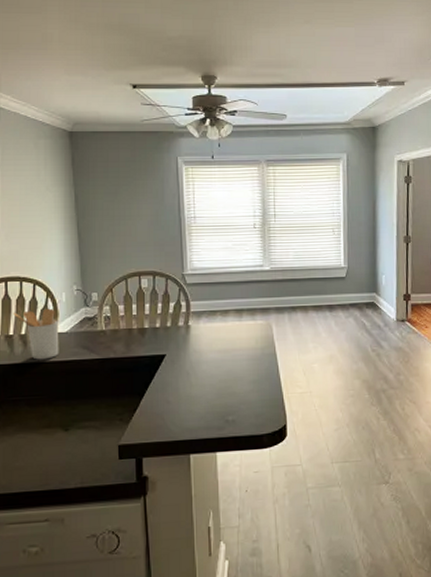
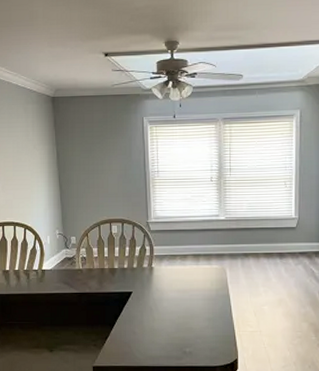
utensil holder: present [13,308,59,360] -> none [9,249,45,292]

